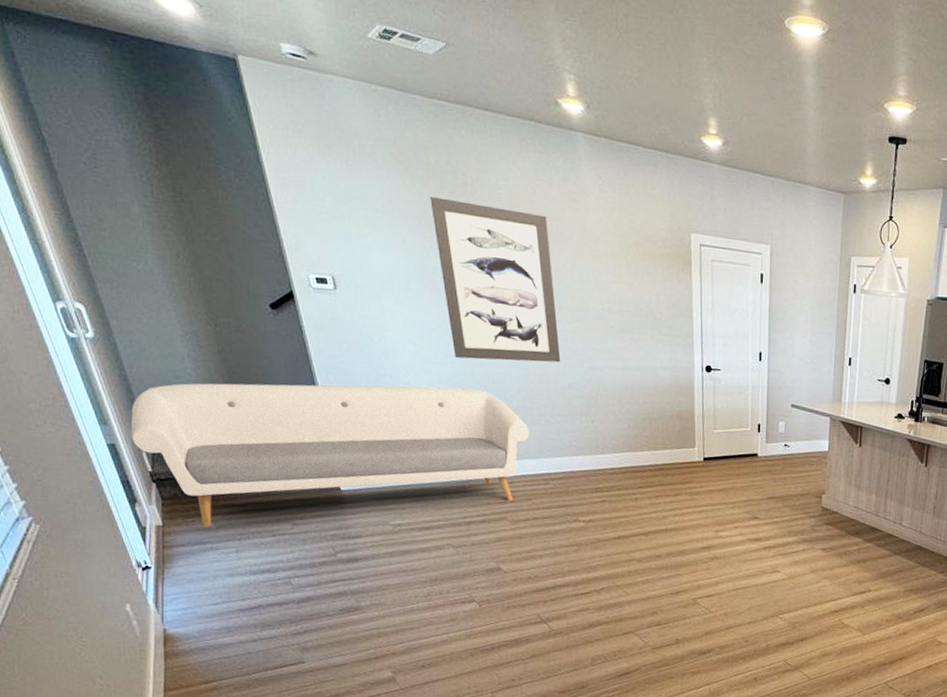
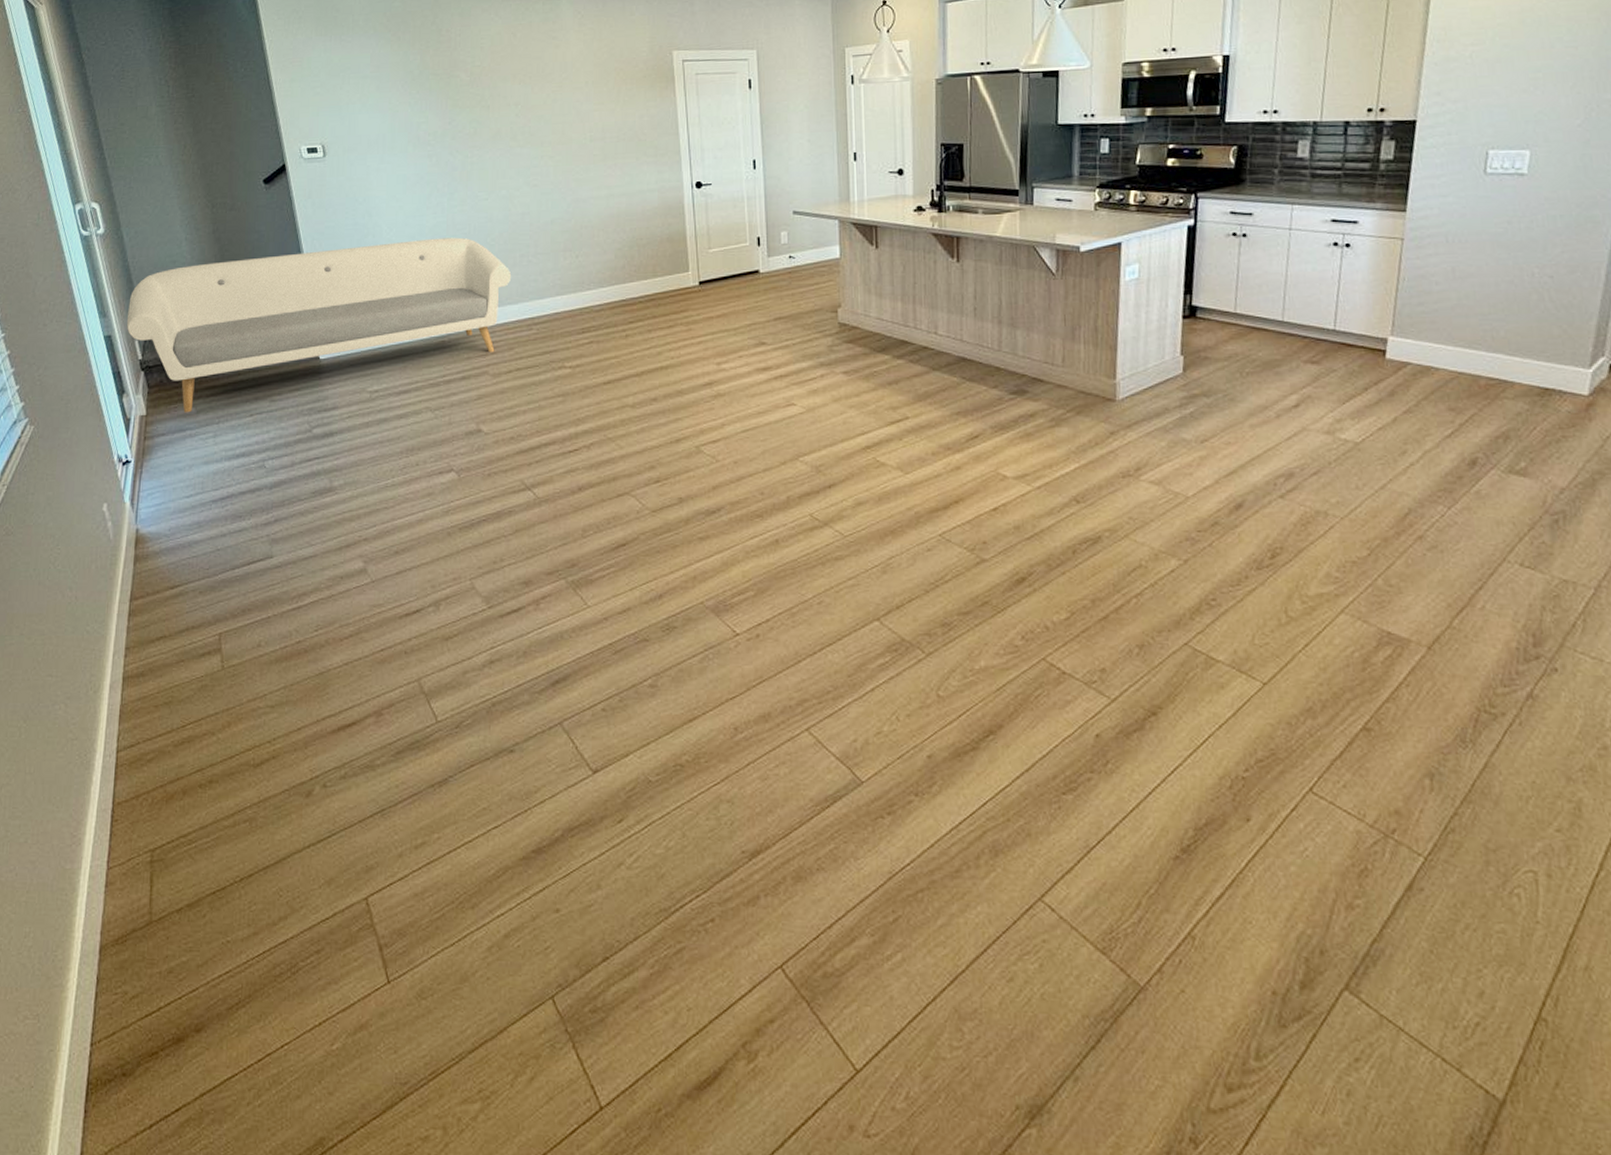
wall art: present [430,197,561,363] -> none [416,56,543,208]

